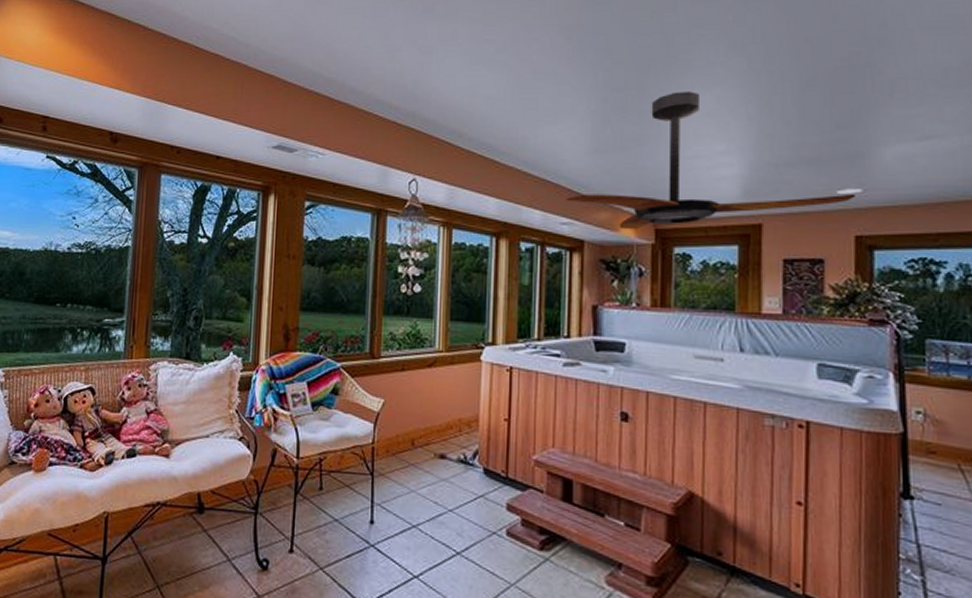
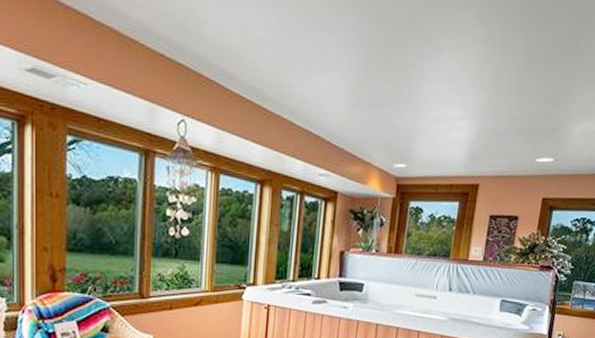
ceiling fan: present [567,91,856,230] -> none [326,53,549,184]

